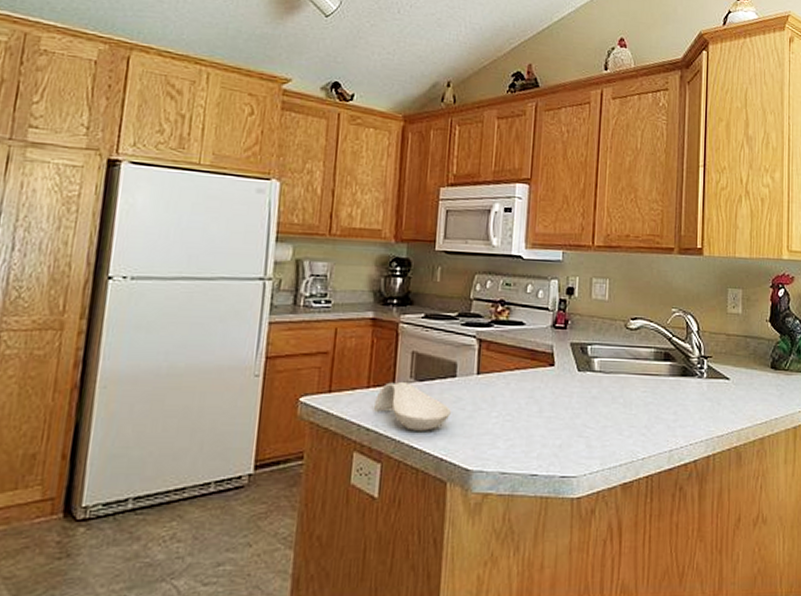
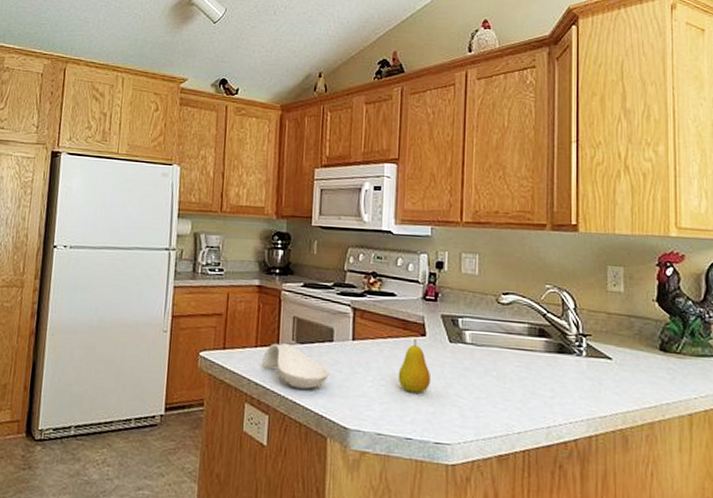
fruit: none [524,369,559,426] -> present [398,338,432,393]

